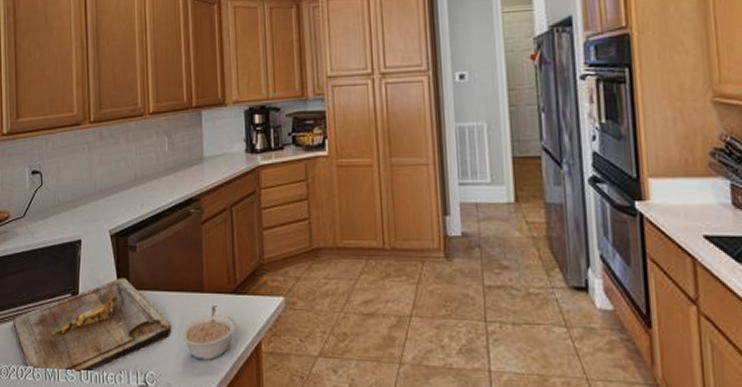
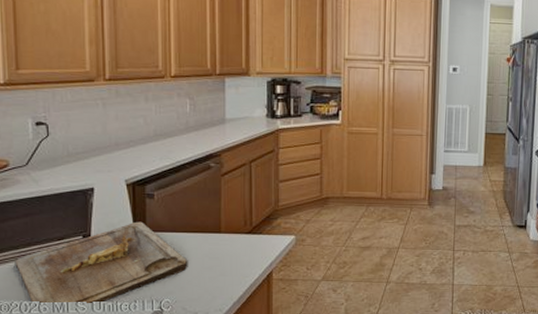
legume: present [181,306,237,360] -> none [198,244,251,288]

